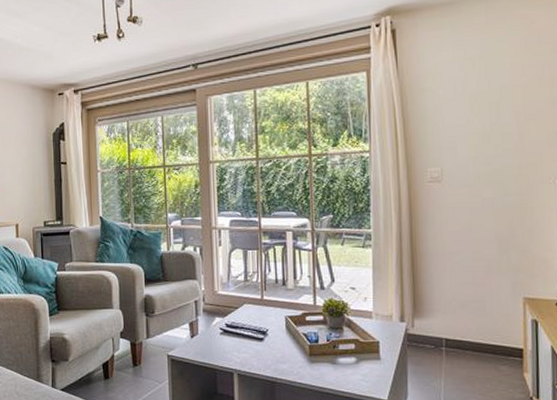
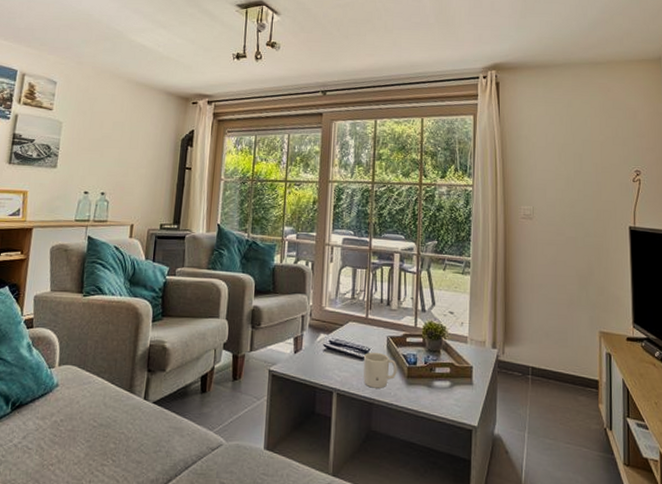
mug: none [262,332,298,367] -> present [363,352,397,388]

